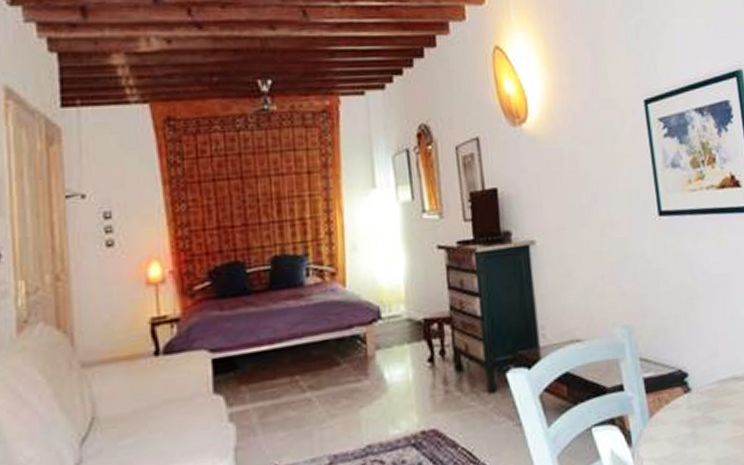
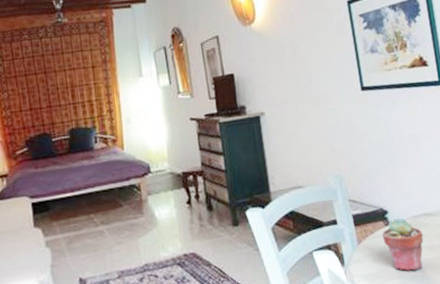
potted succulent: none [680,382,732,453] -> present [382,218,424,272]

